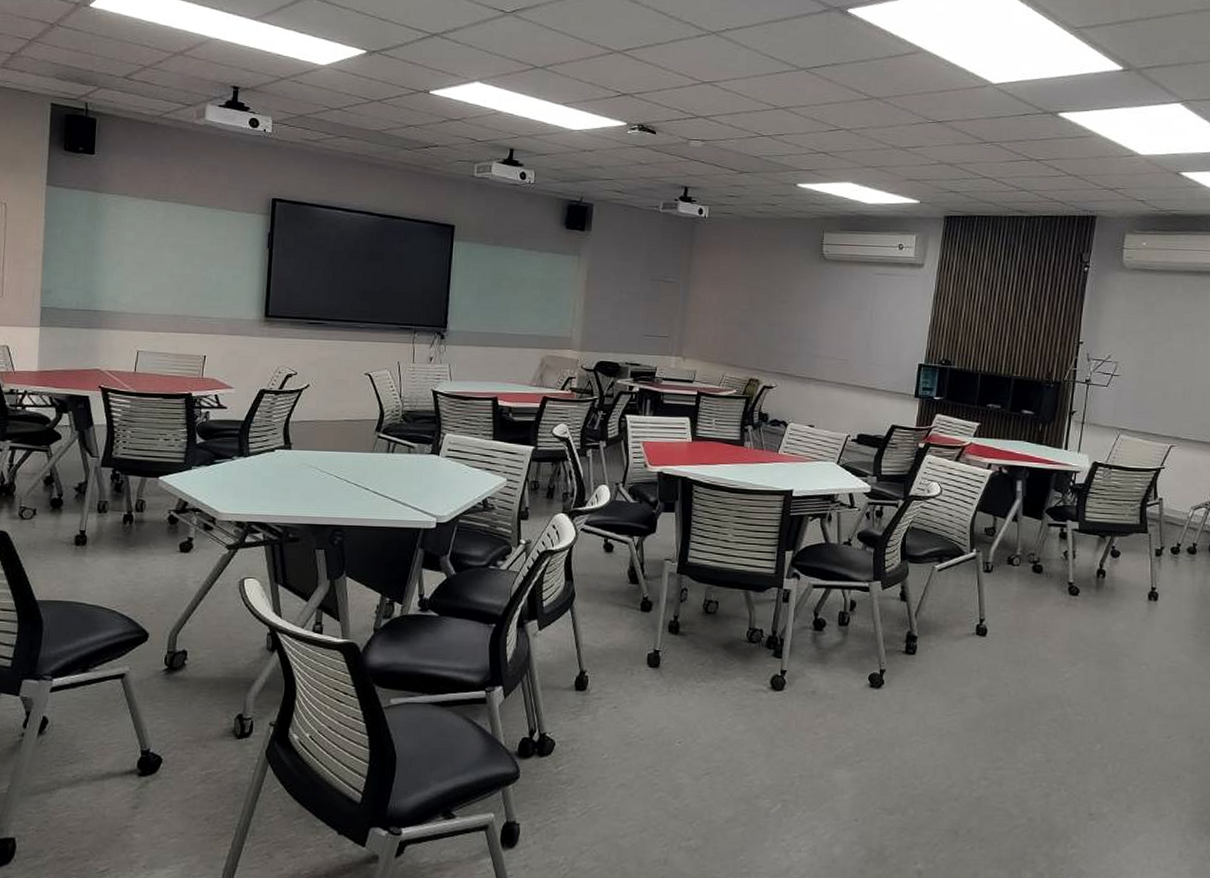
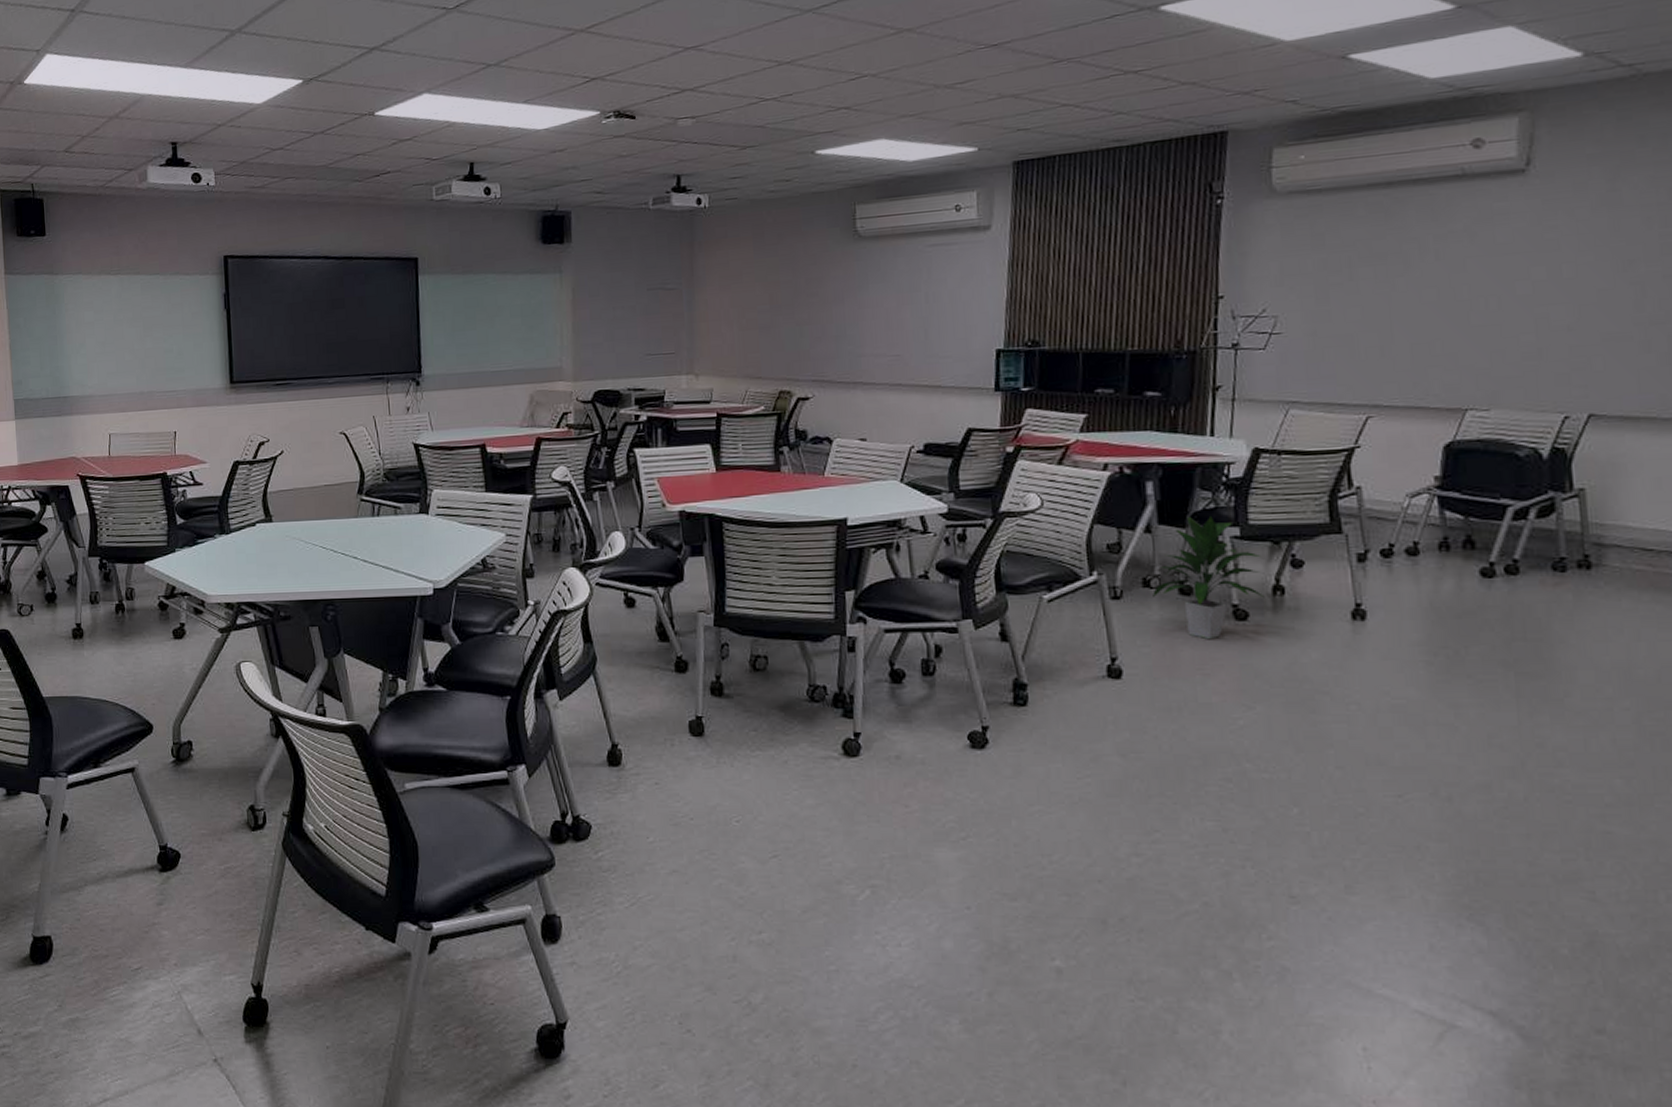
indoor plant: none [1014,511,1092,609] -> present [1153,516,1265,640]

